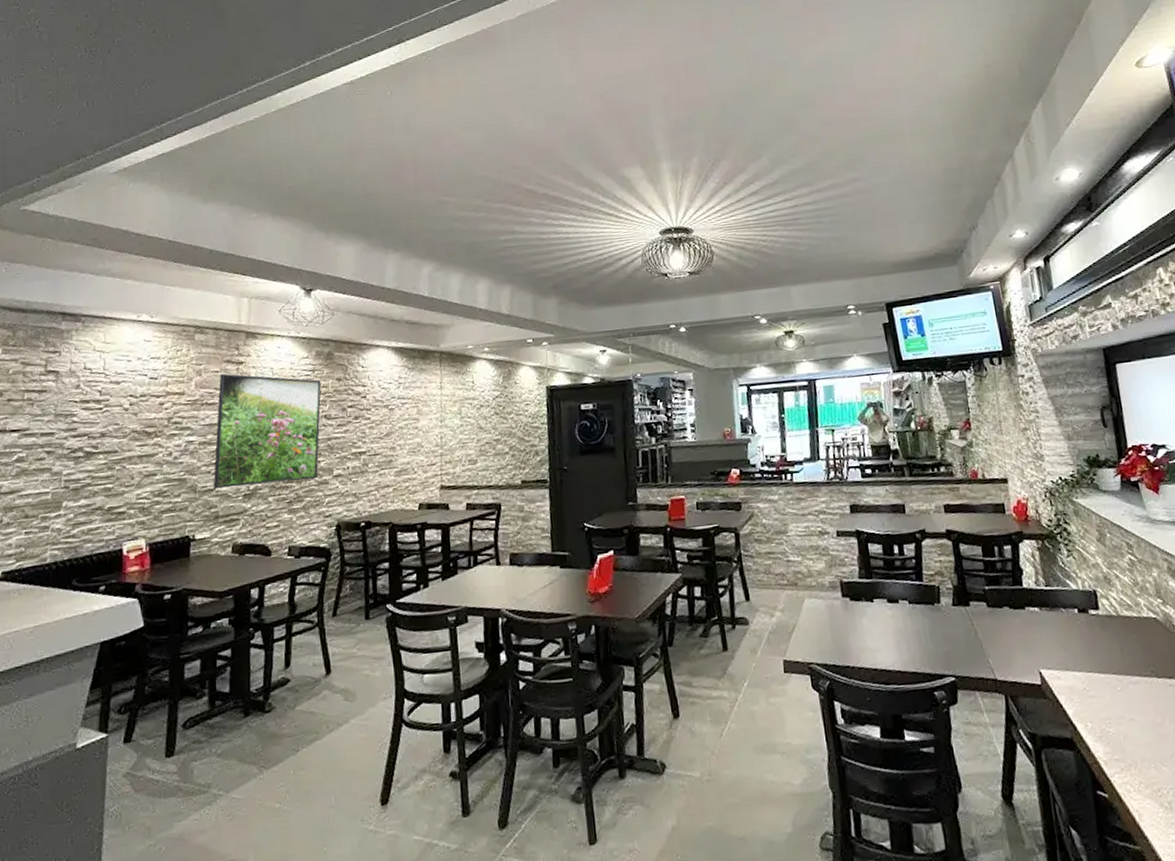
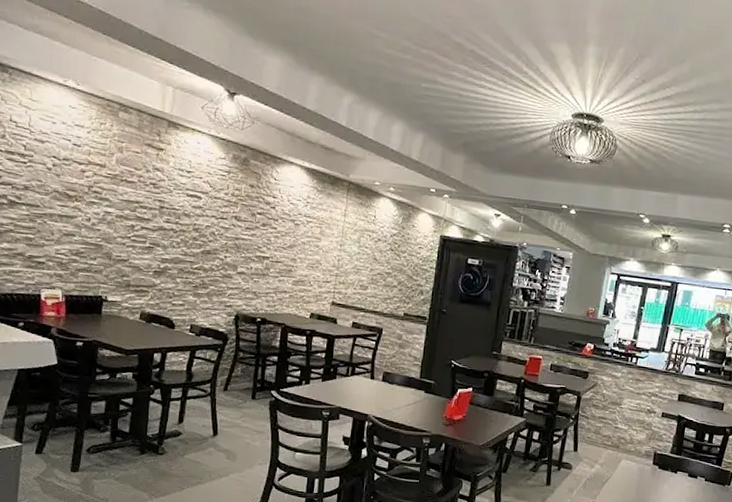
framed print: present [214,373,321,489] -> none [128,155,235,272]

